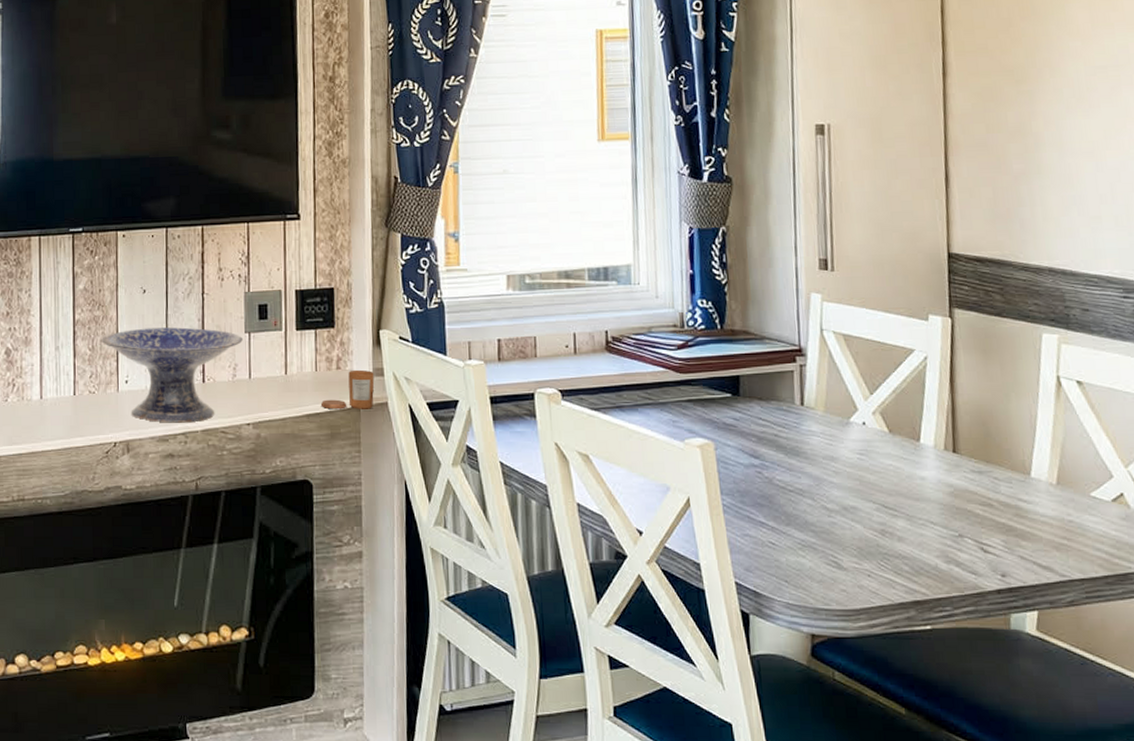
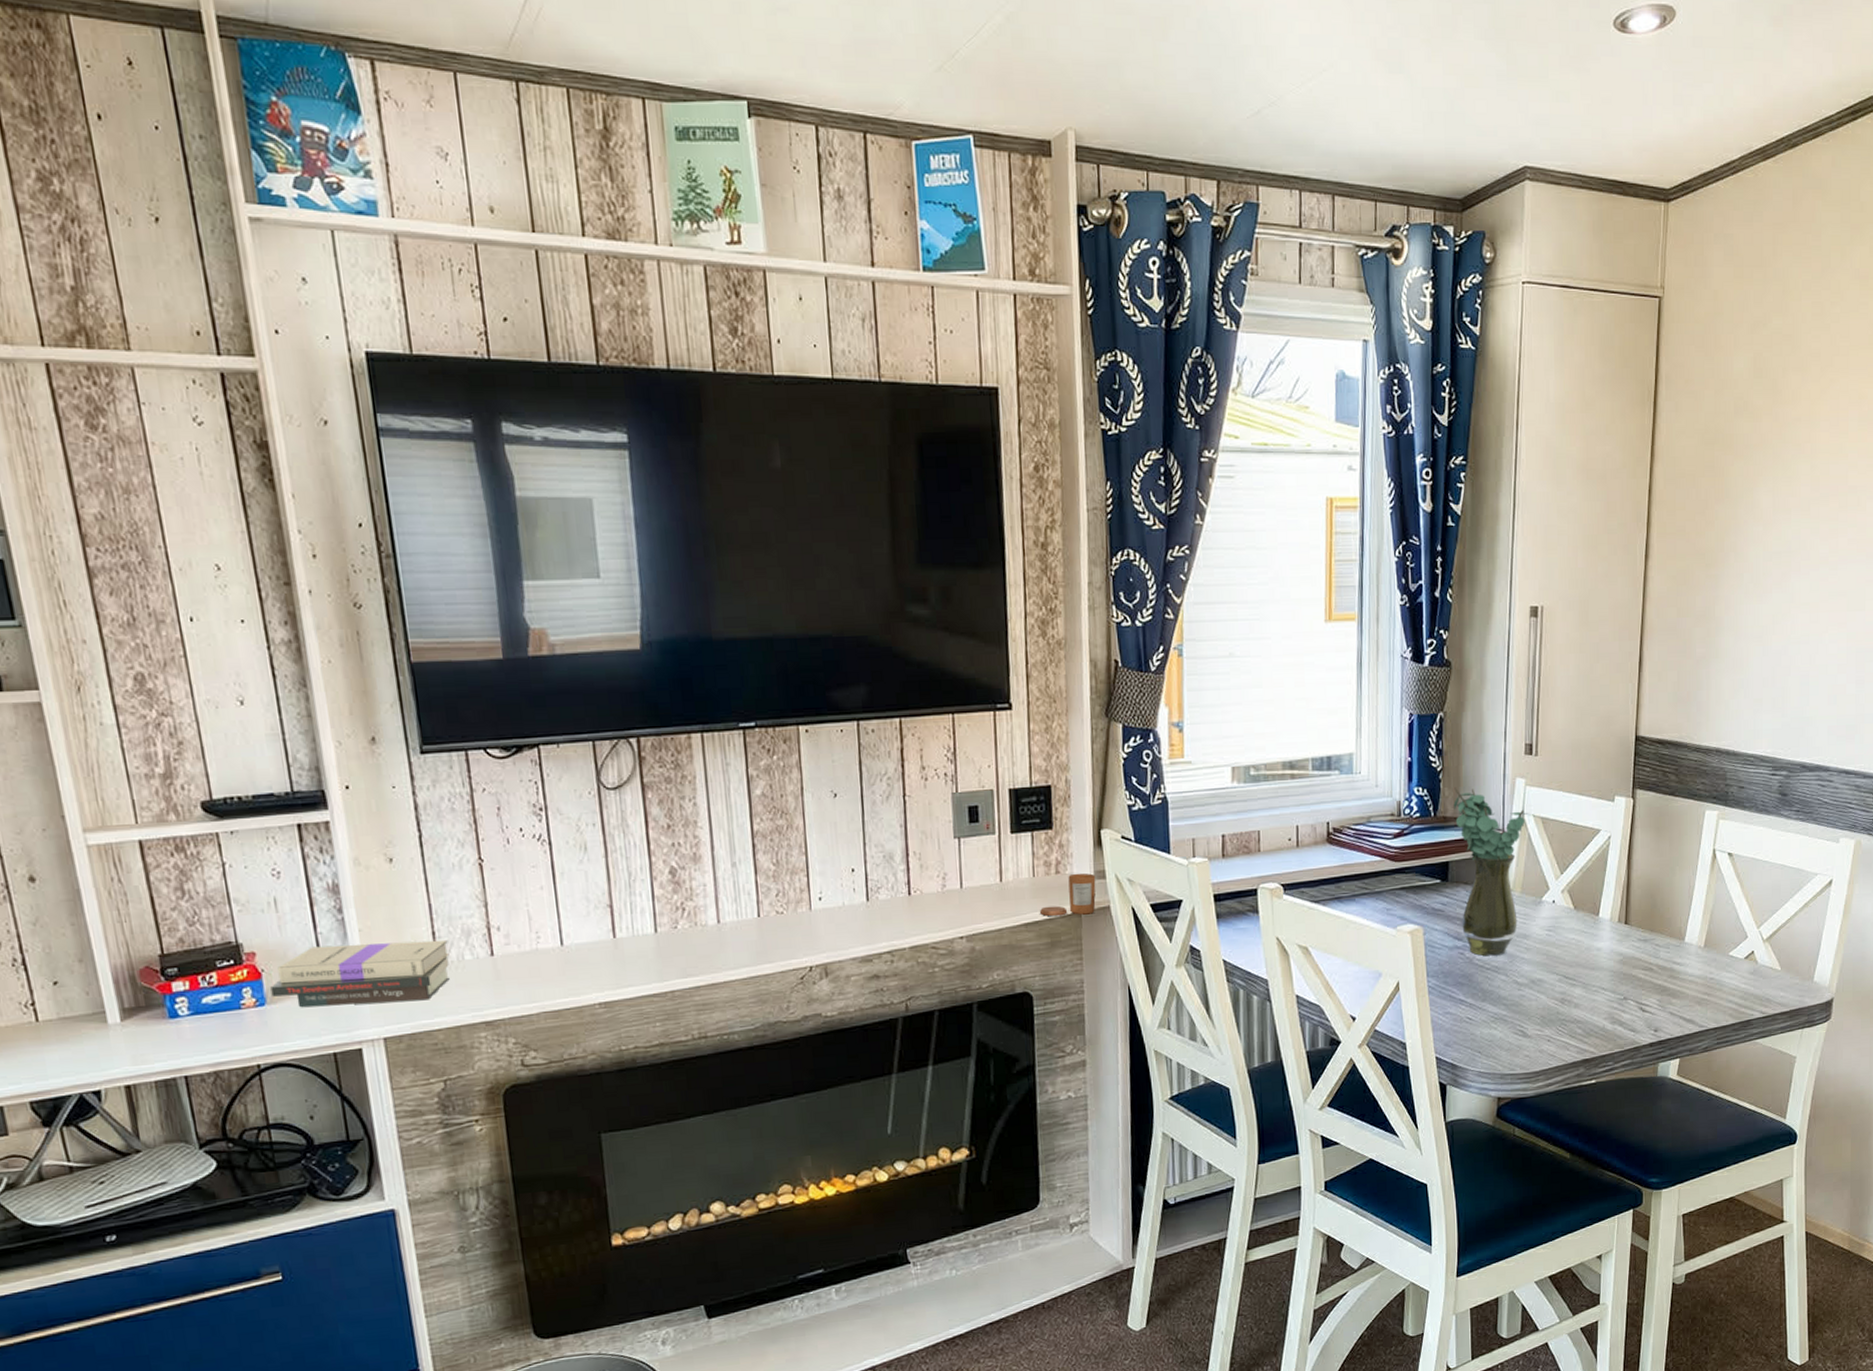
decorative bowl: present [102,327,243,423] -> none [787,834,952,942]
vase: none [742,300,824,477] -> present [1453,787,1525,956]

